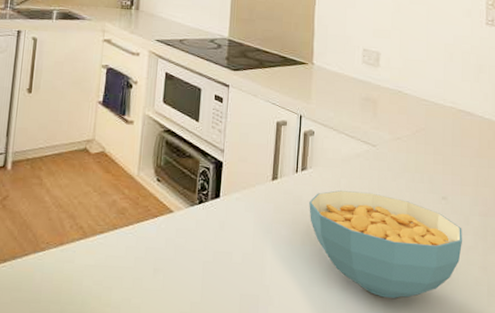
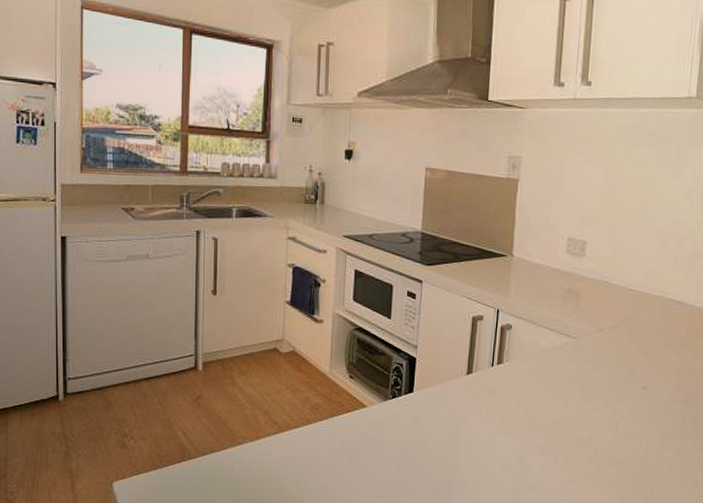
cereal bowl: present [309,190,462,298] -> none [504,382,661,481]

